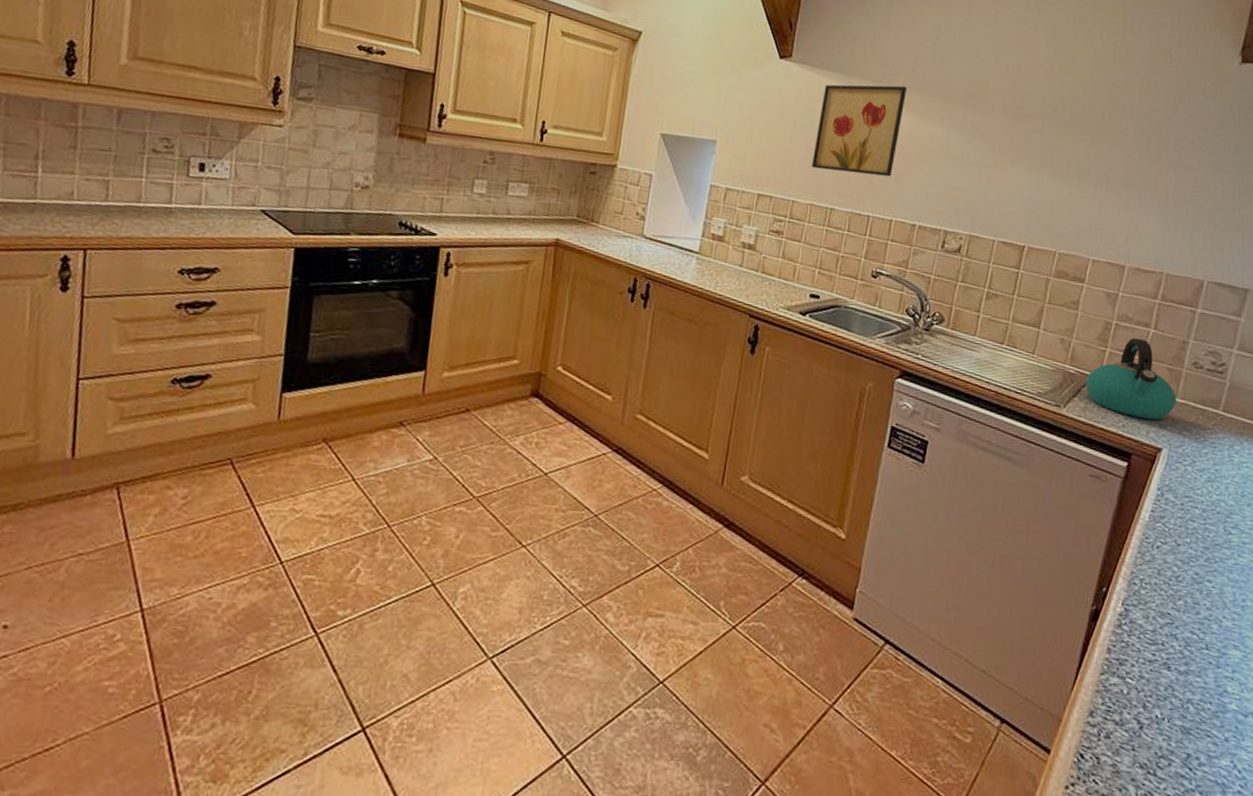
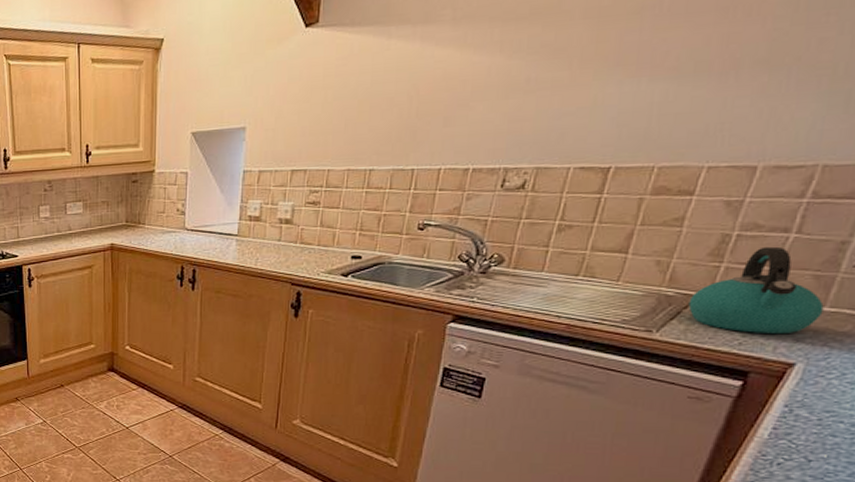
wall art: present [812,84,907,177] -> none [347,20,456,133]

